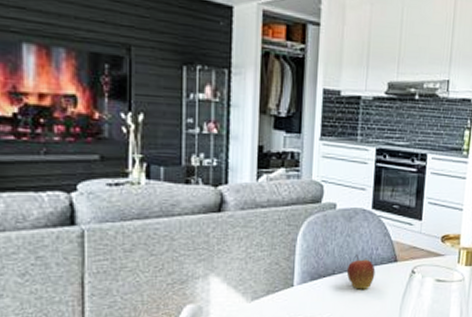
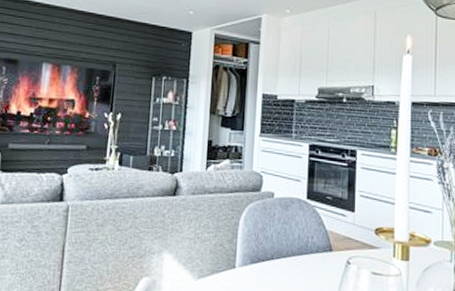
fruit: present [346,255,376,289] -> none [284,242,312,277]

